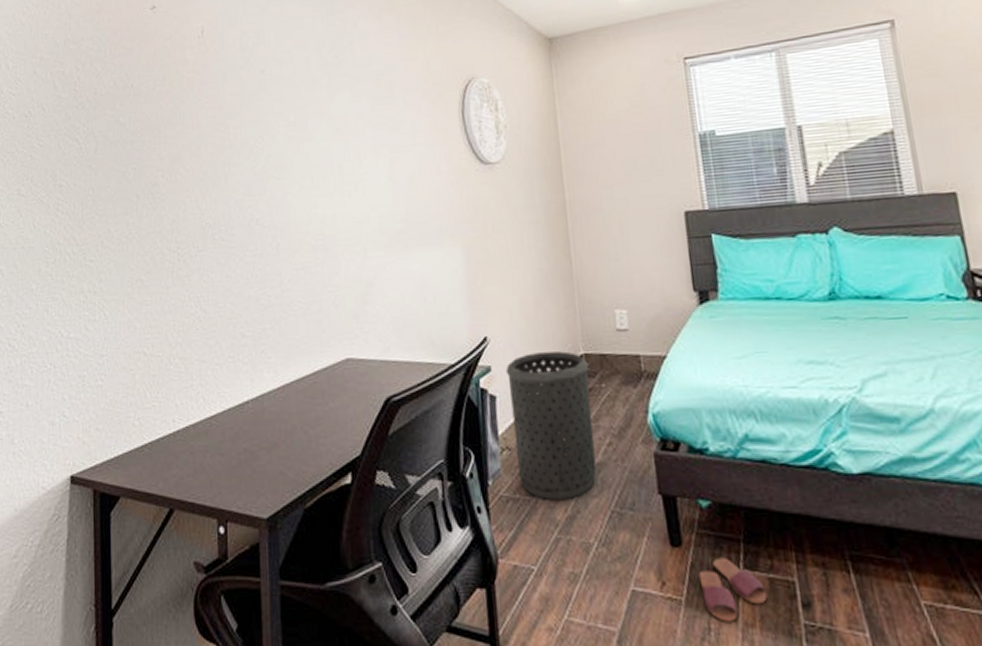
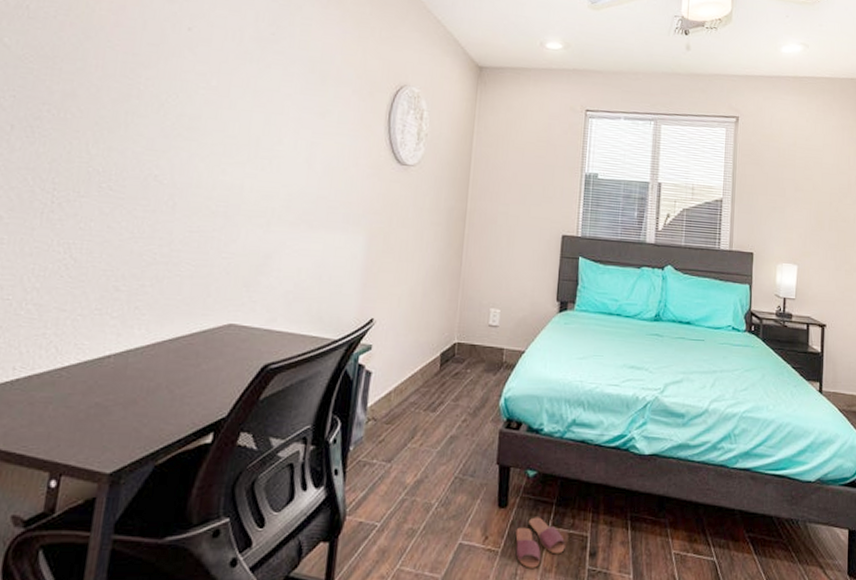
laundry basket: present [505,351,596,501] -> none [379,337,460,467]

